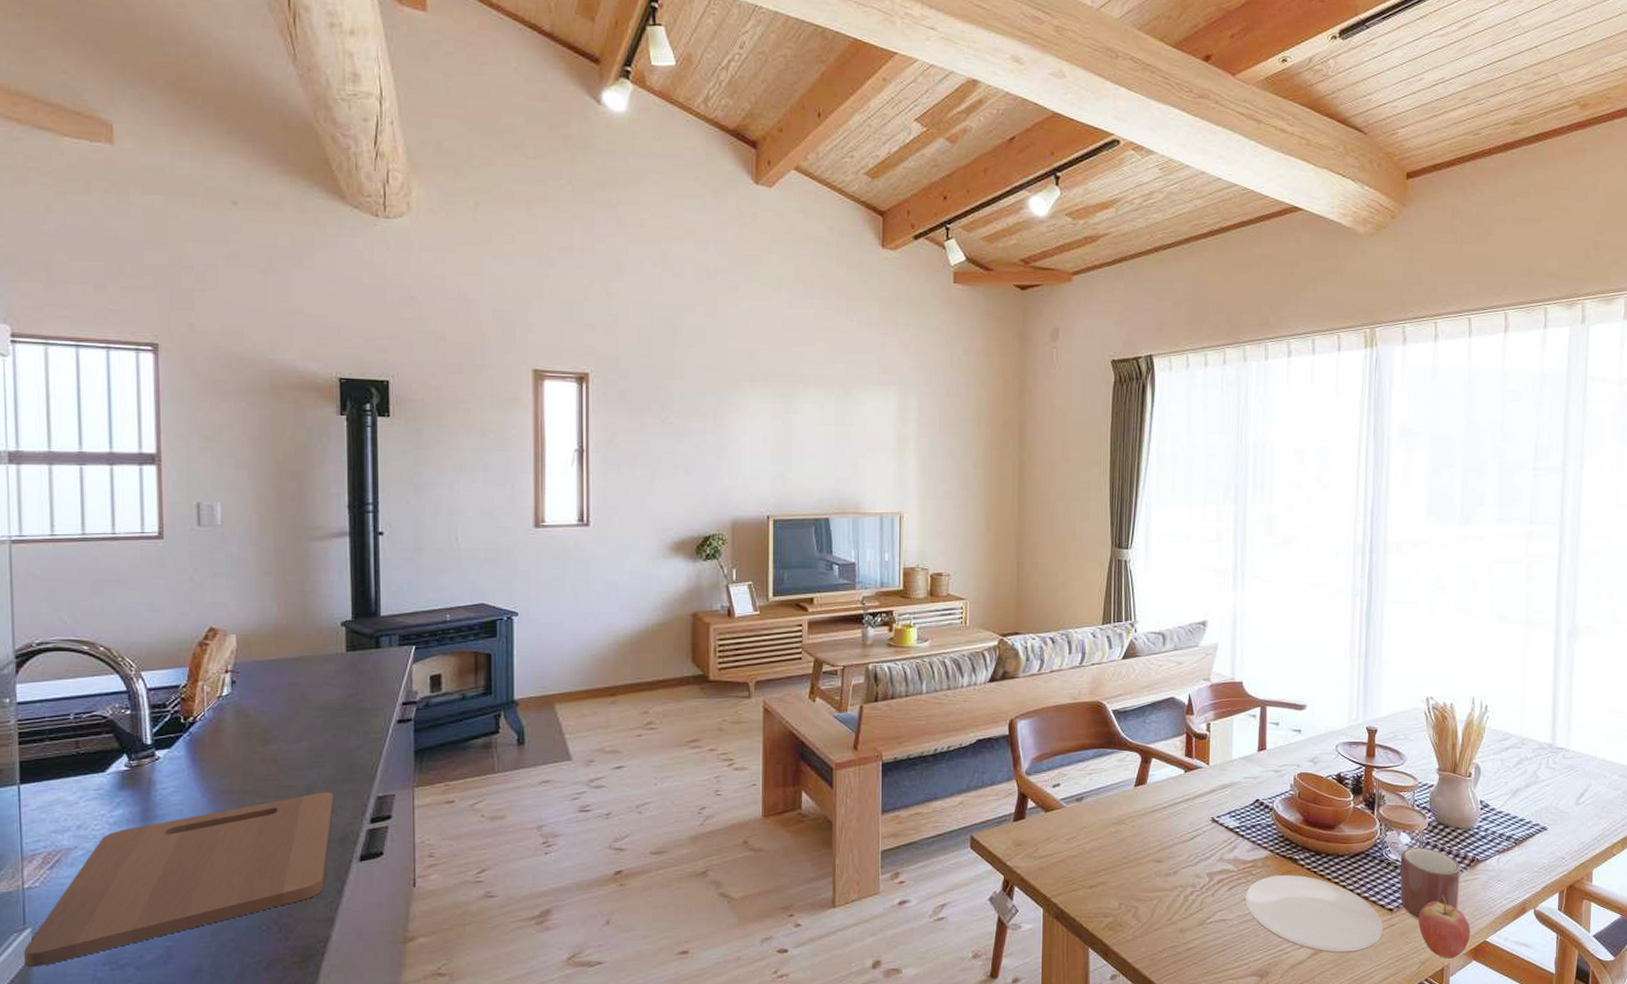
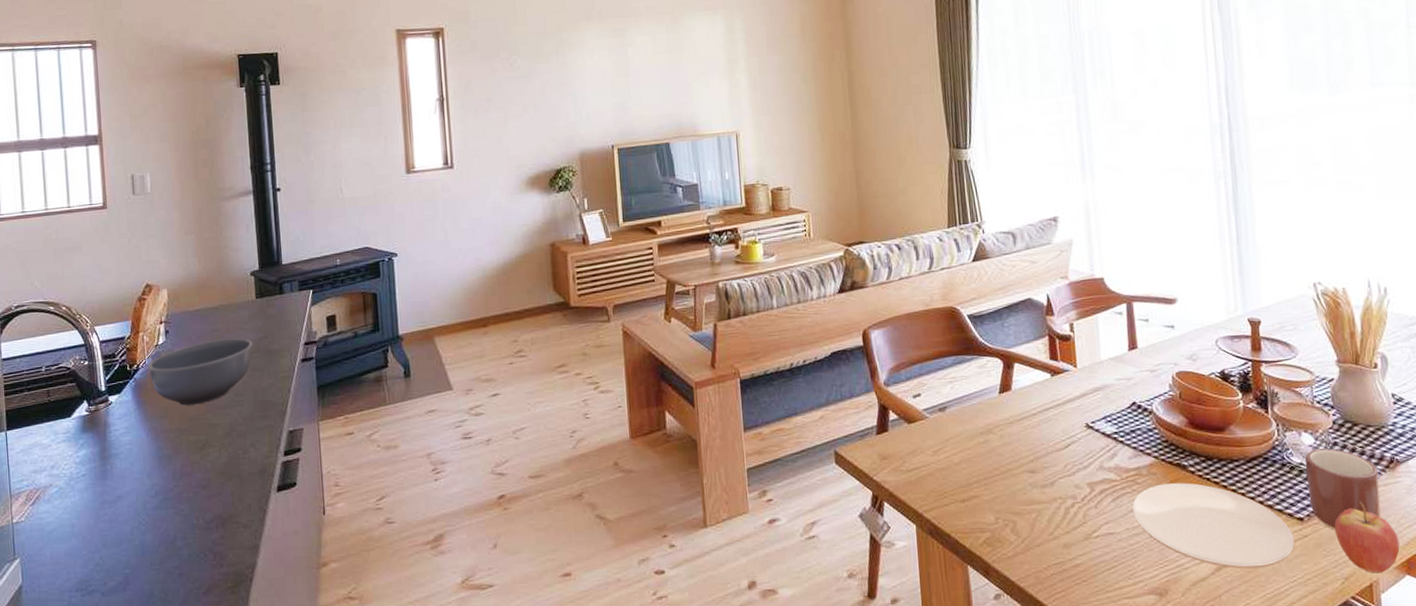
cutting board: present [24,792,333,968] -> none [15,428,253,595]
bowl: none [208,693,340,764] -> present [148,338,253,406]

